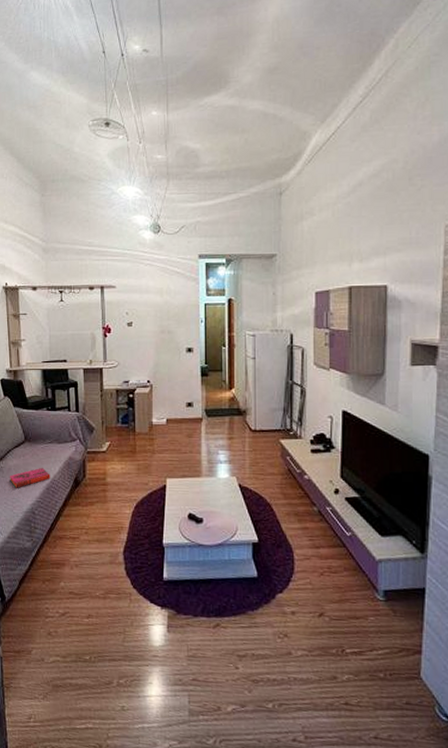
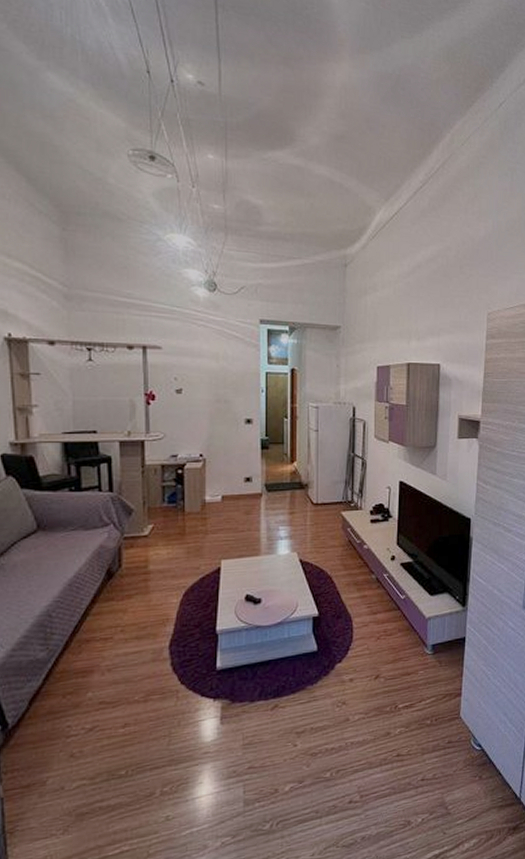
hardback book: present [10,467,50,488] -> none [15,559,74,588]

